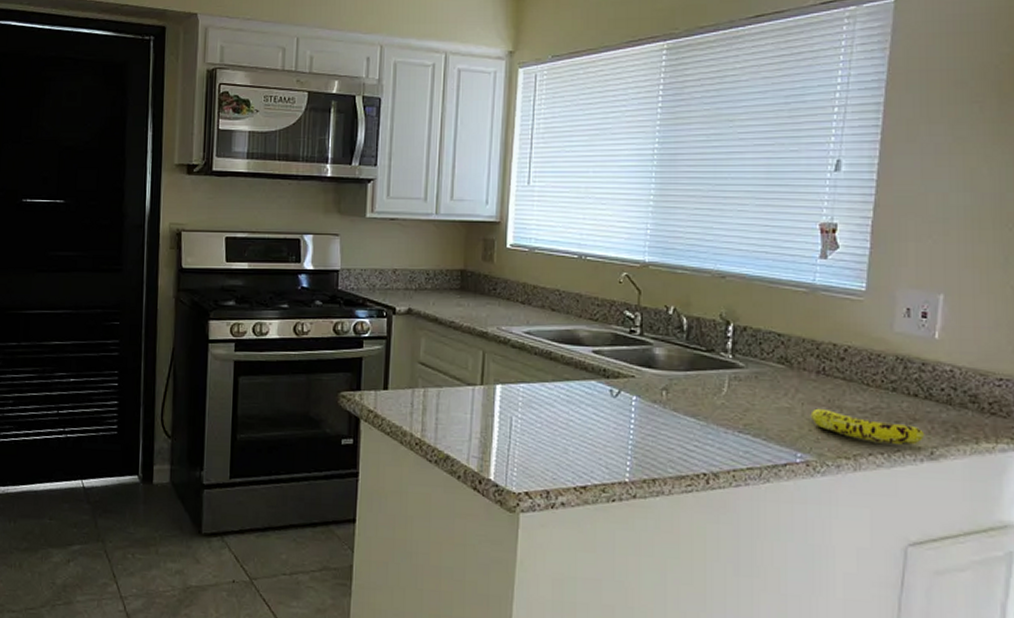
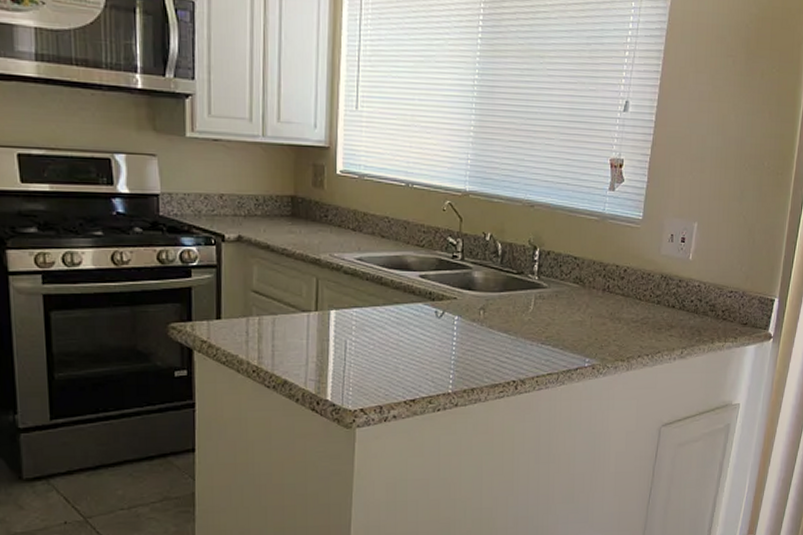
fruit: present [810,408,925,445] -> none [597,320,678,347]

